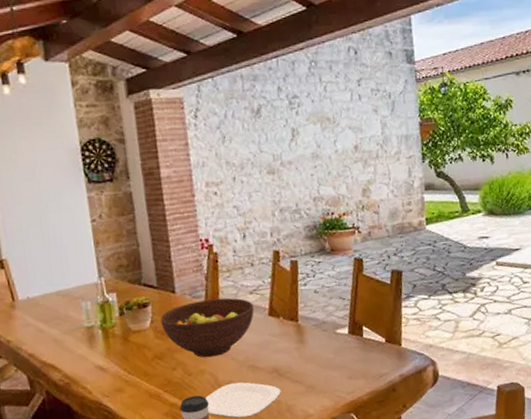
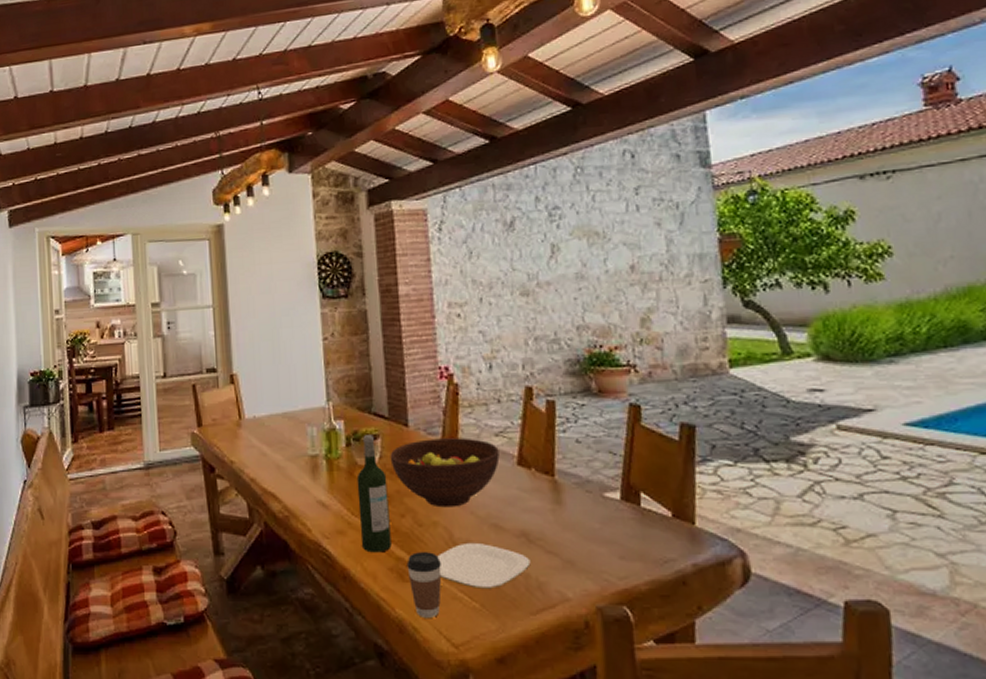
wine bottle: none [131,303,166,403] -> present [356,435,392,553]

